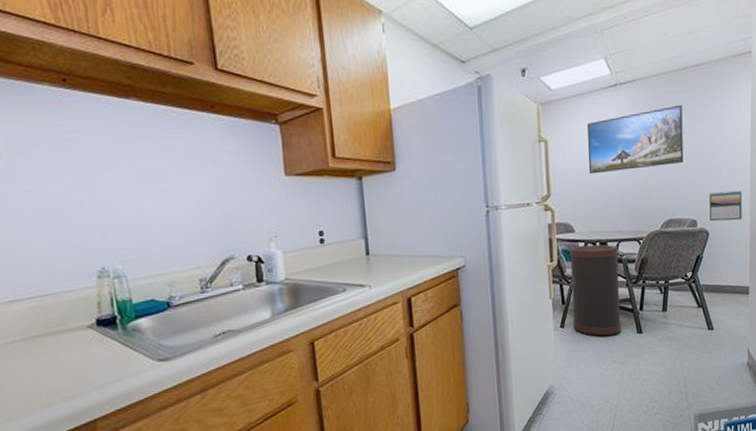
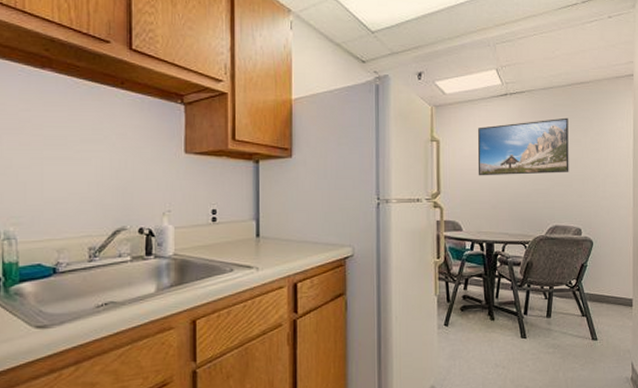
trash can: present [570,244,621,336] -> none [457,244,505,338]
calendar: present [709,190,742,222] -> none [594,203,625,232]

